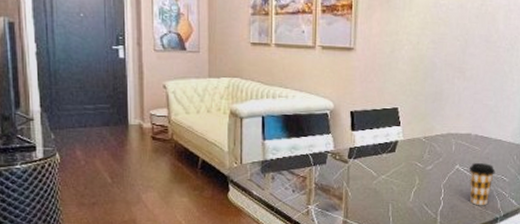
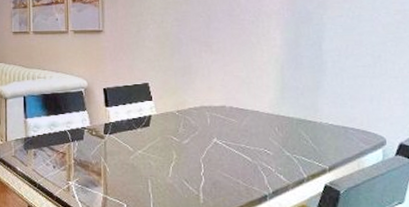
coffee cup: present [468,163,495,206] -> none [227,136,257,182]

